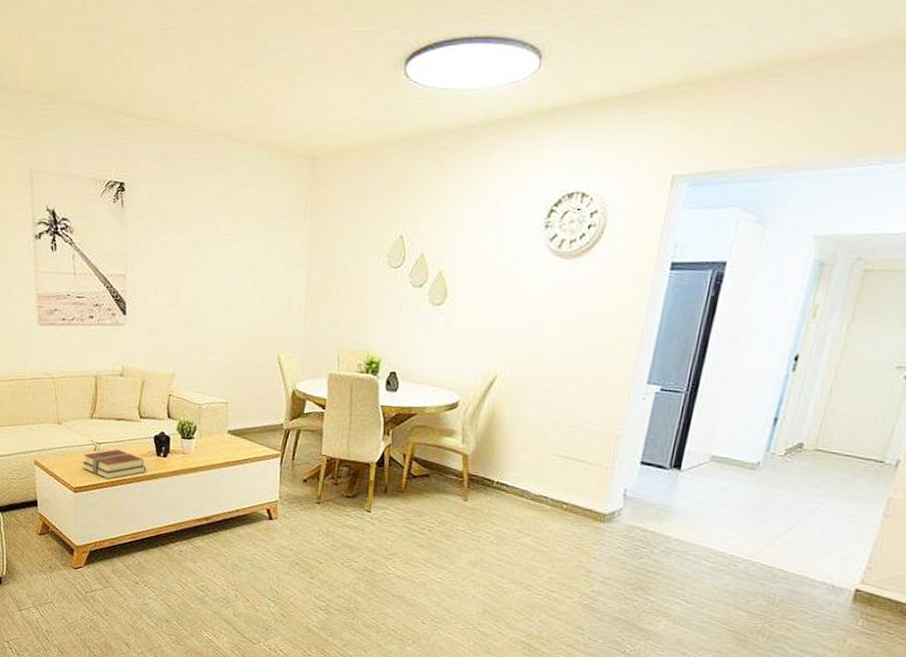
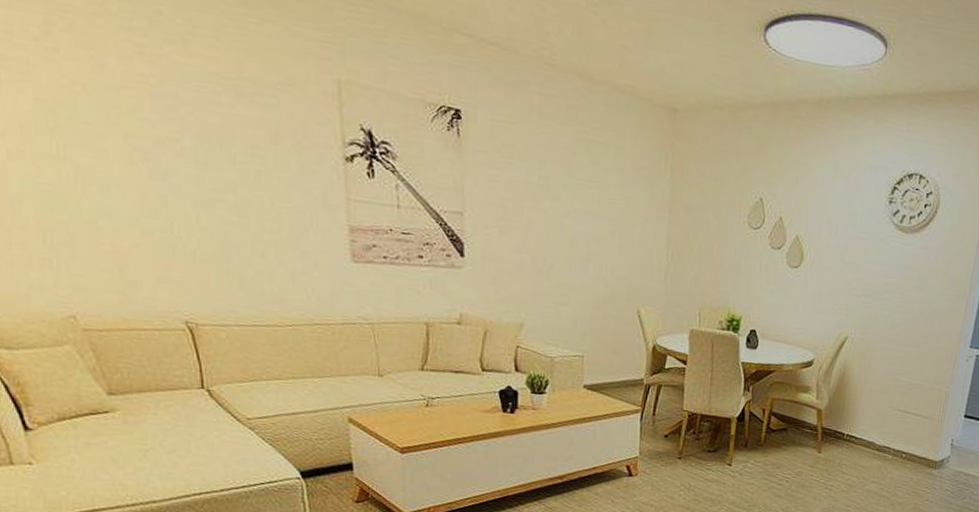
books: present [82,449,147,480] -> none [411,404,491,438]

